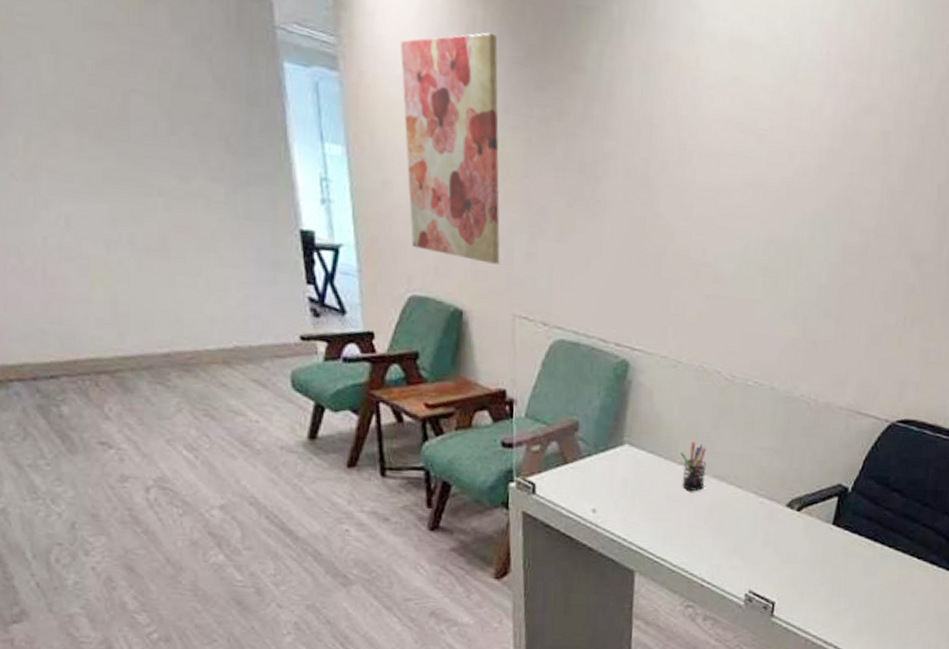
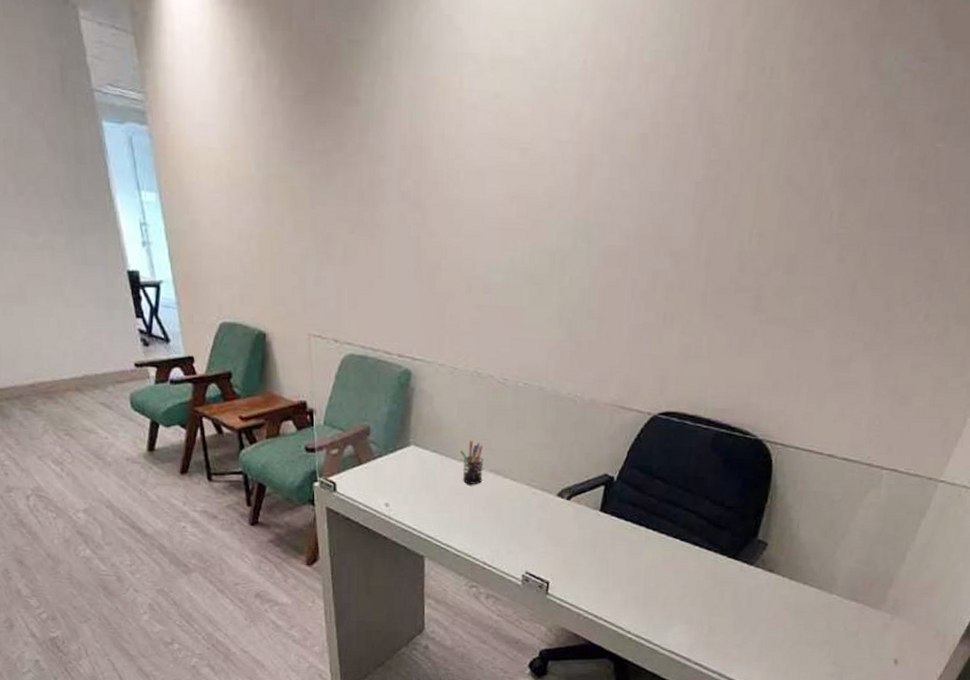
wall art: present [400,32,500,265] -> none [197,75,294,290]

